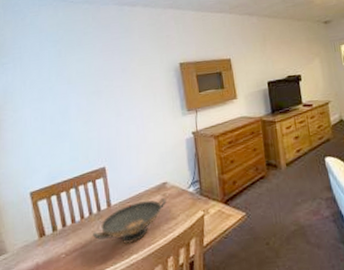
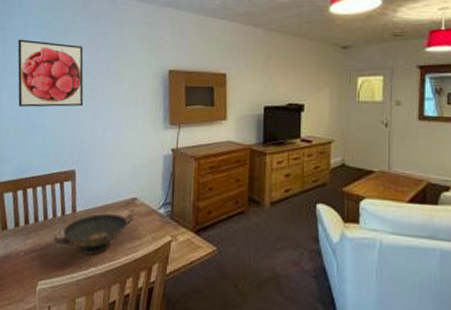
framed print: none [34,53,105,118] -> present [17,39,84,107]

